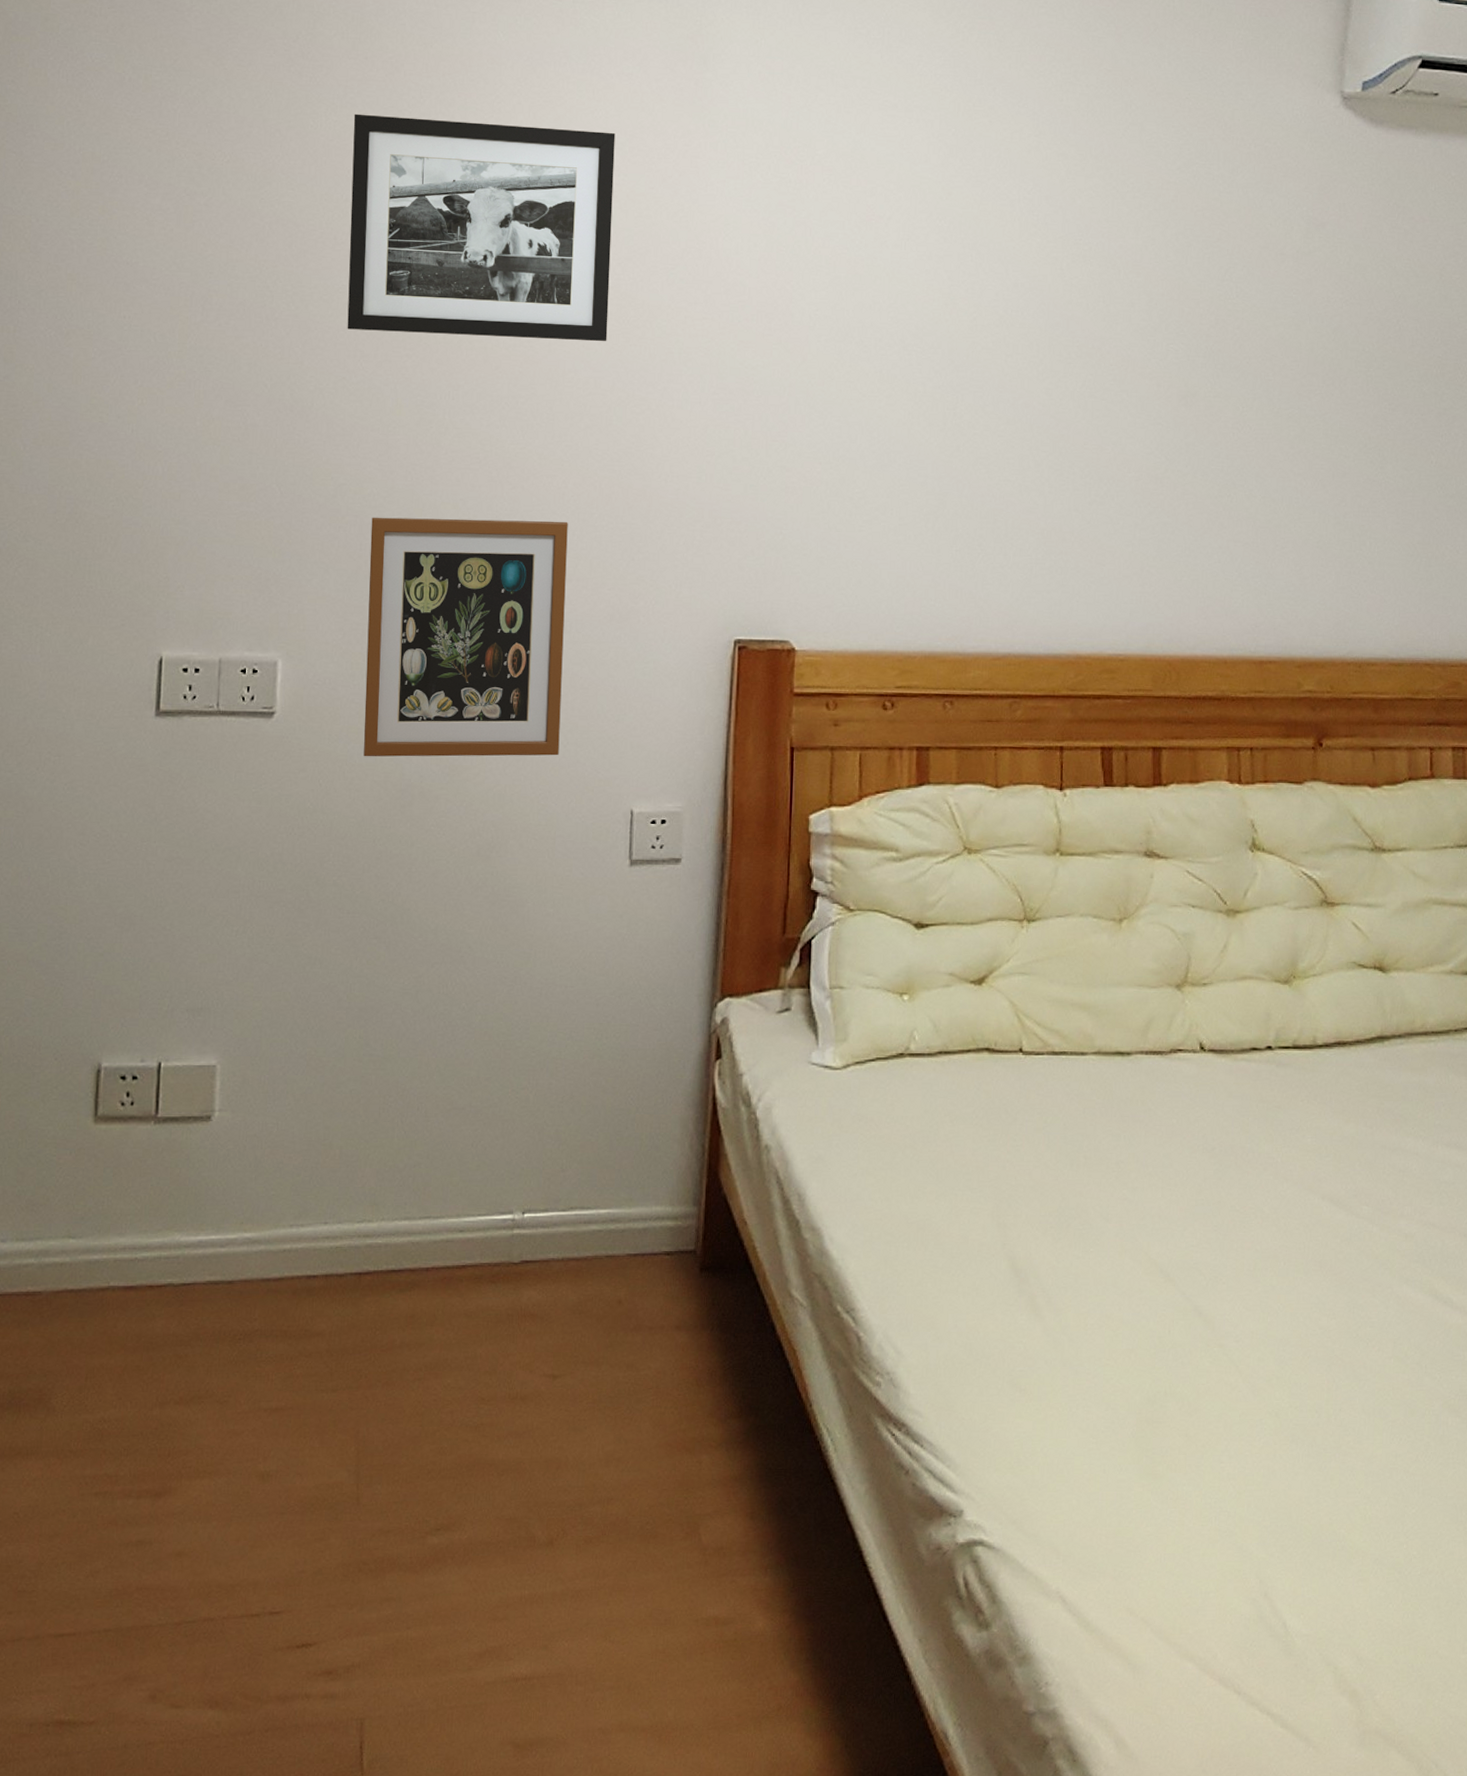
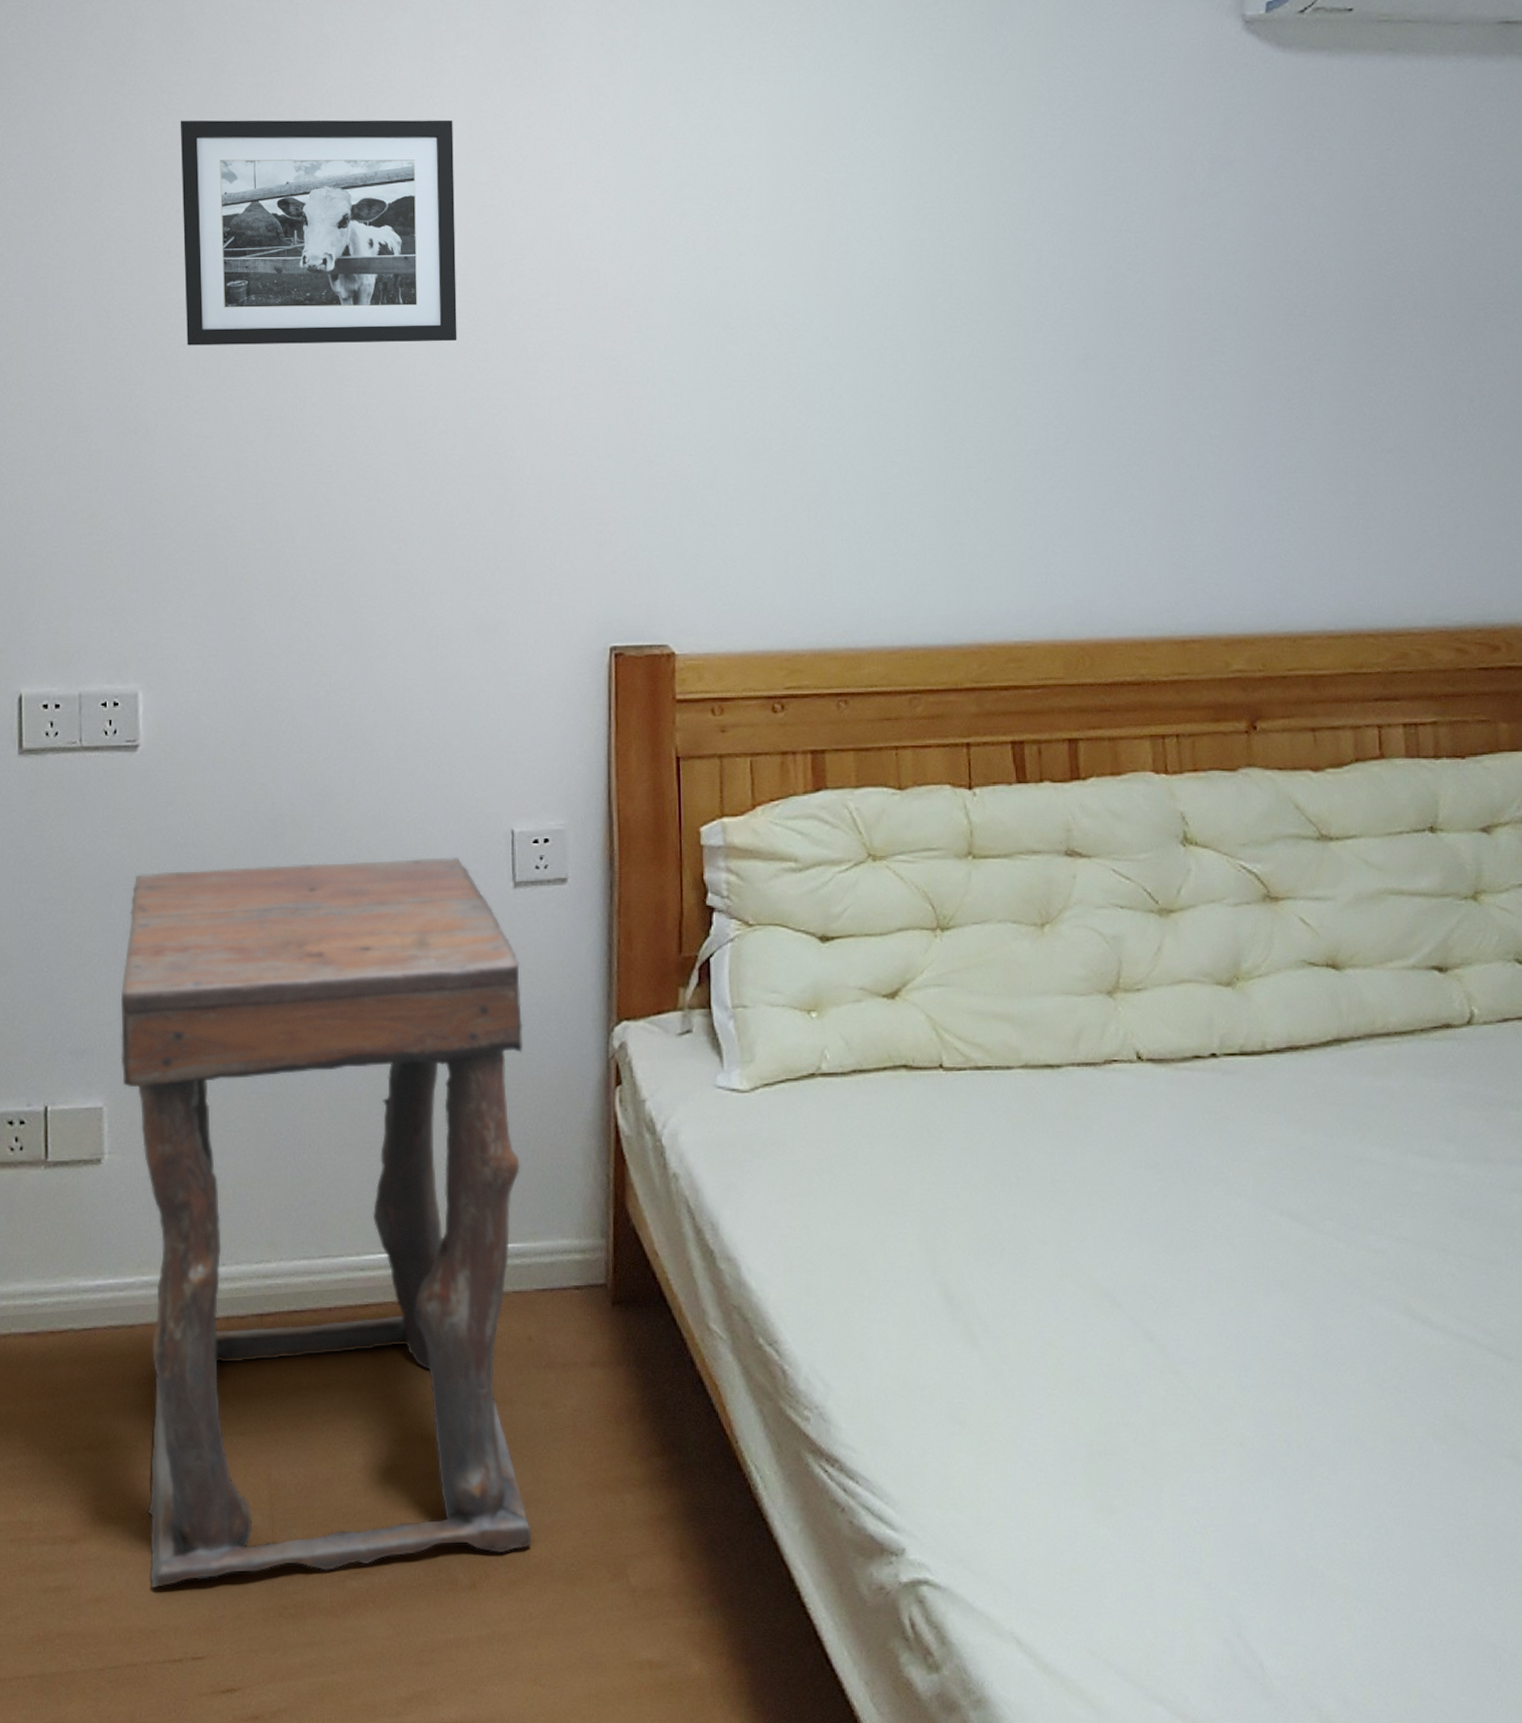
side table: none [232,834,631,1543] -> present [120,857,532,1589]
picture frame: present [364,517,568,757] -> none [224,532,433,787]

